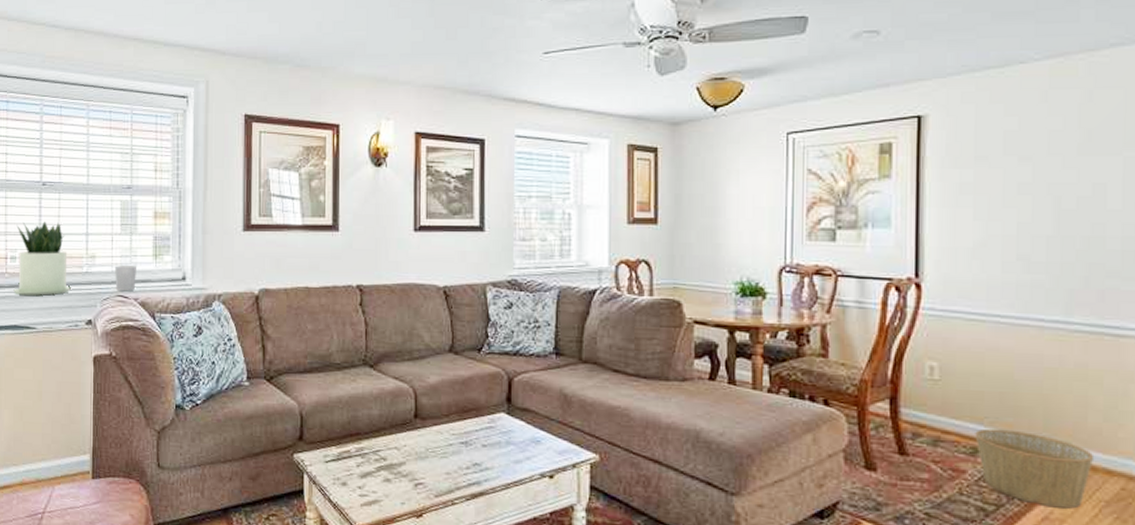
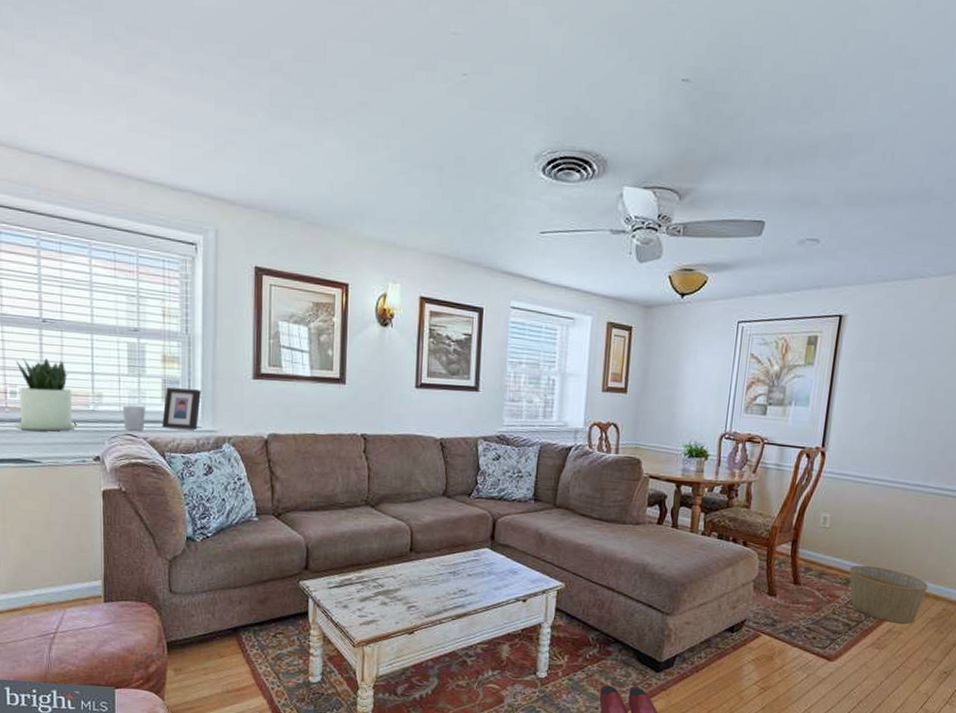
picture frame: none [152,245,191,289] -> present [162,388,201,431]

